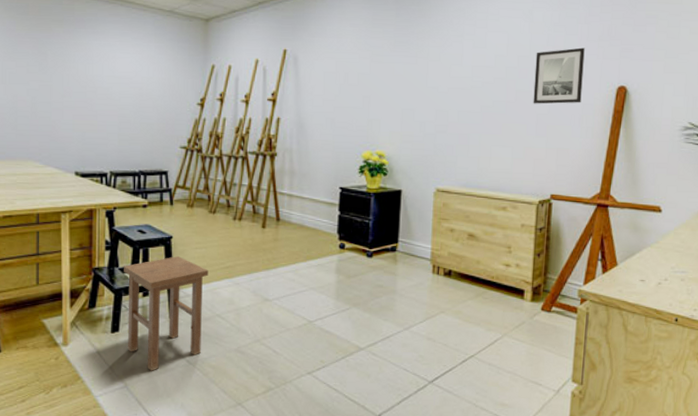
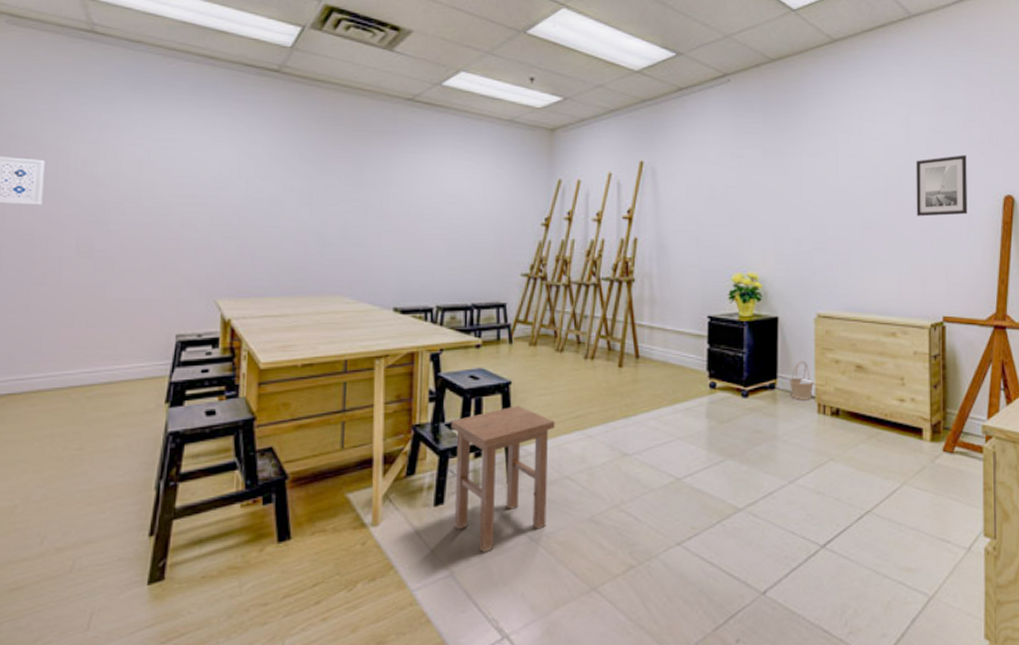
basket: none [408,228,430,262] -> present [789,360,814,400]

